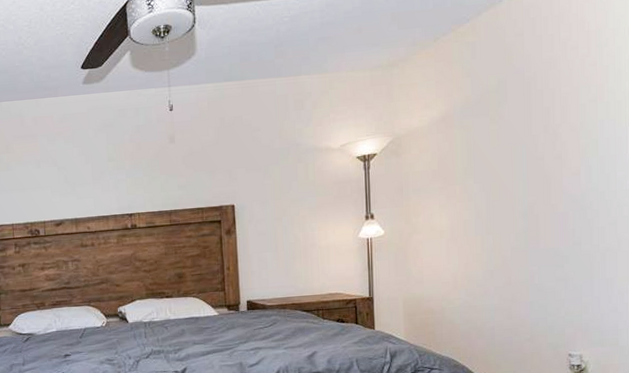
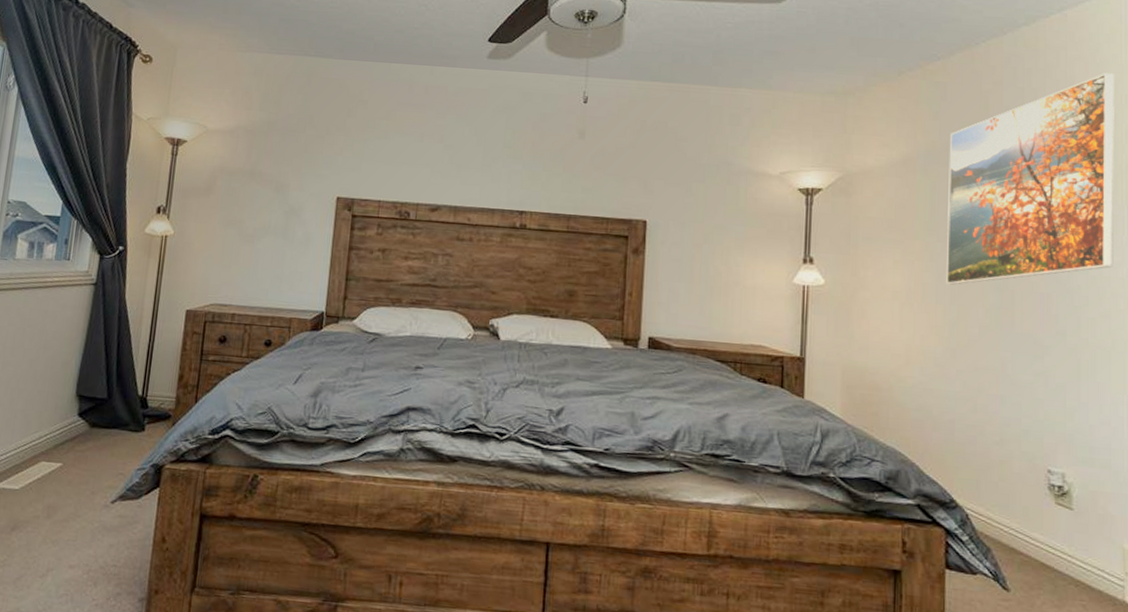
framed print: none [480,9,619,218] -> present [947,73,1115,285]

